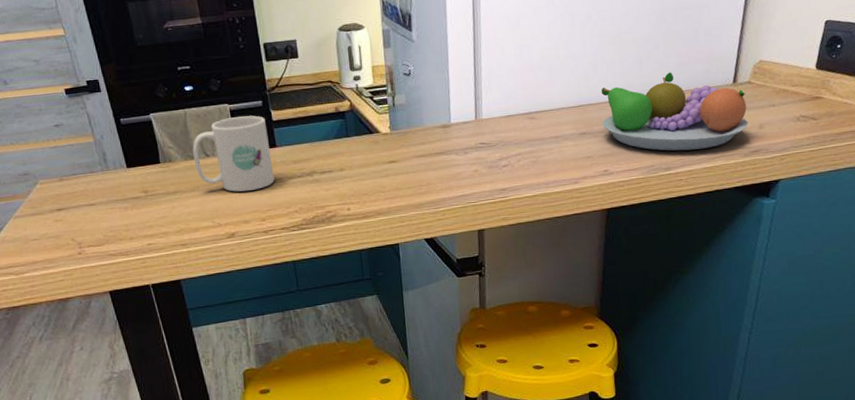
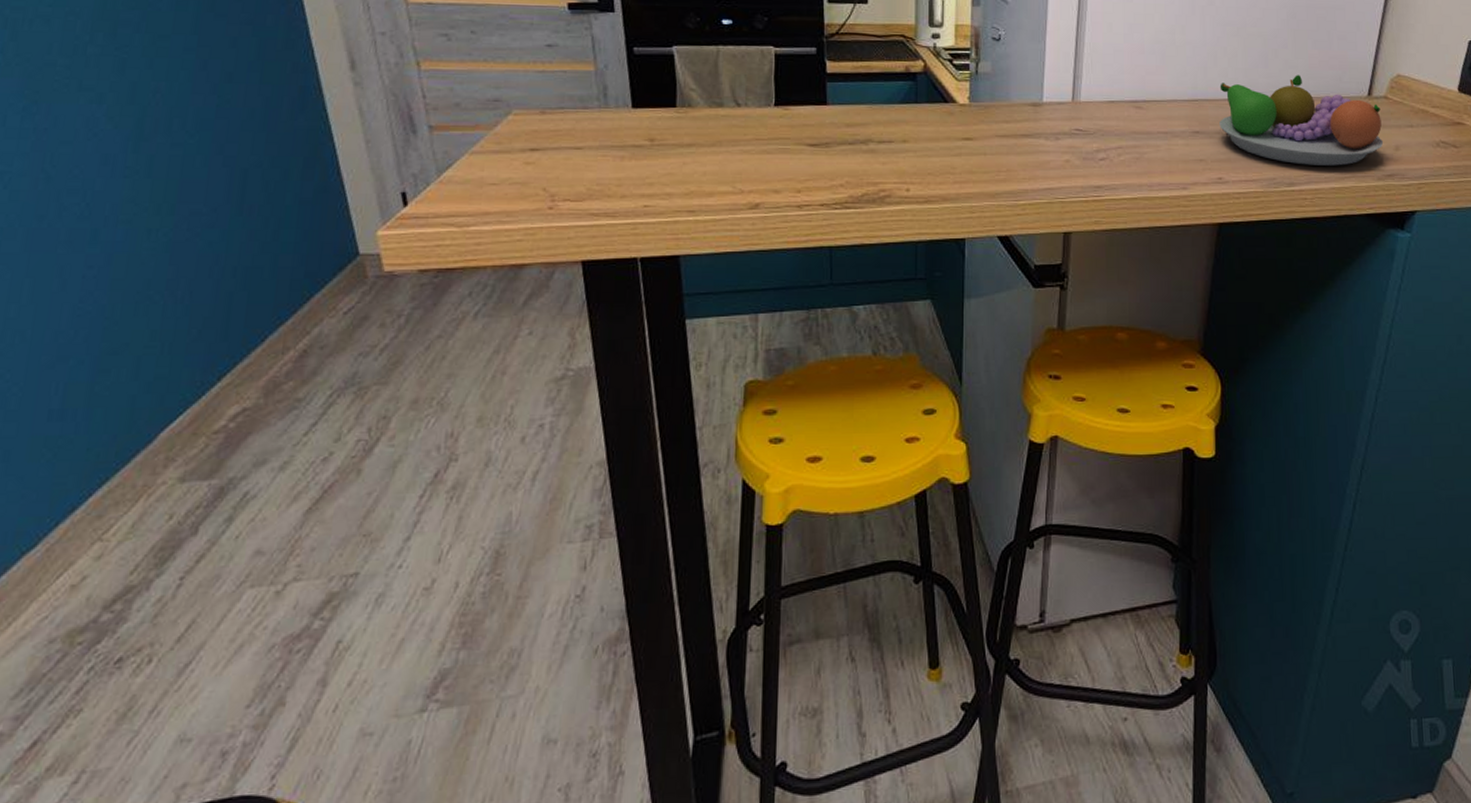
mug: present [192,115,275,192] -> none [720,63,820,154]

